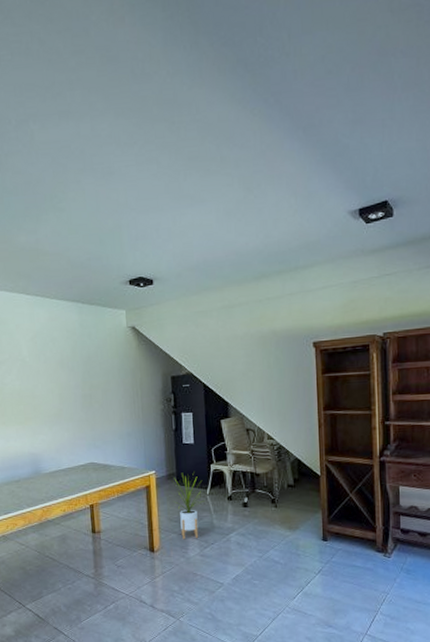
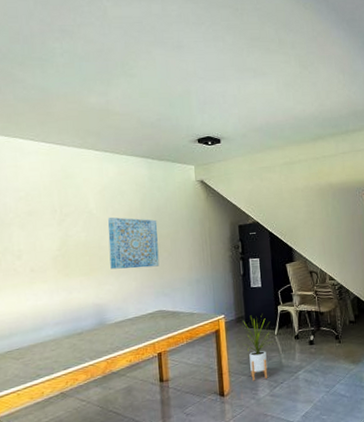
wall art: none [40,365,91,419] -> present [108,217,160,270]

